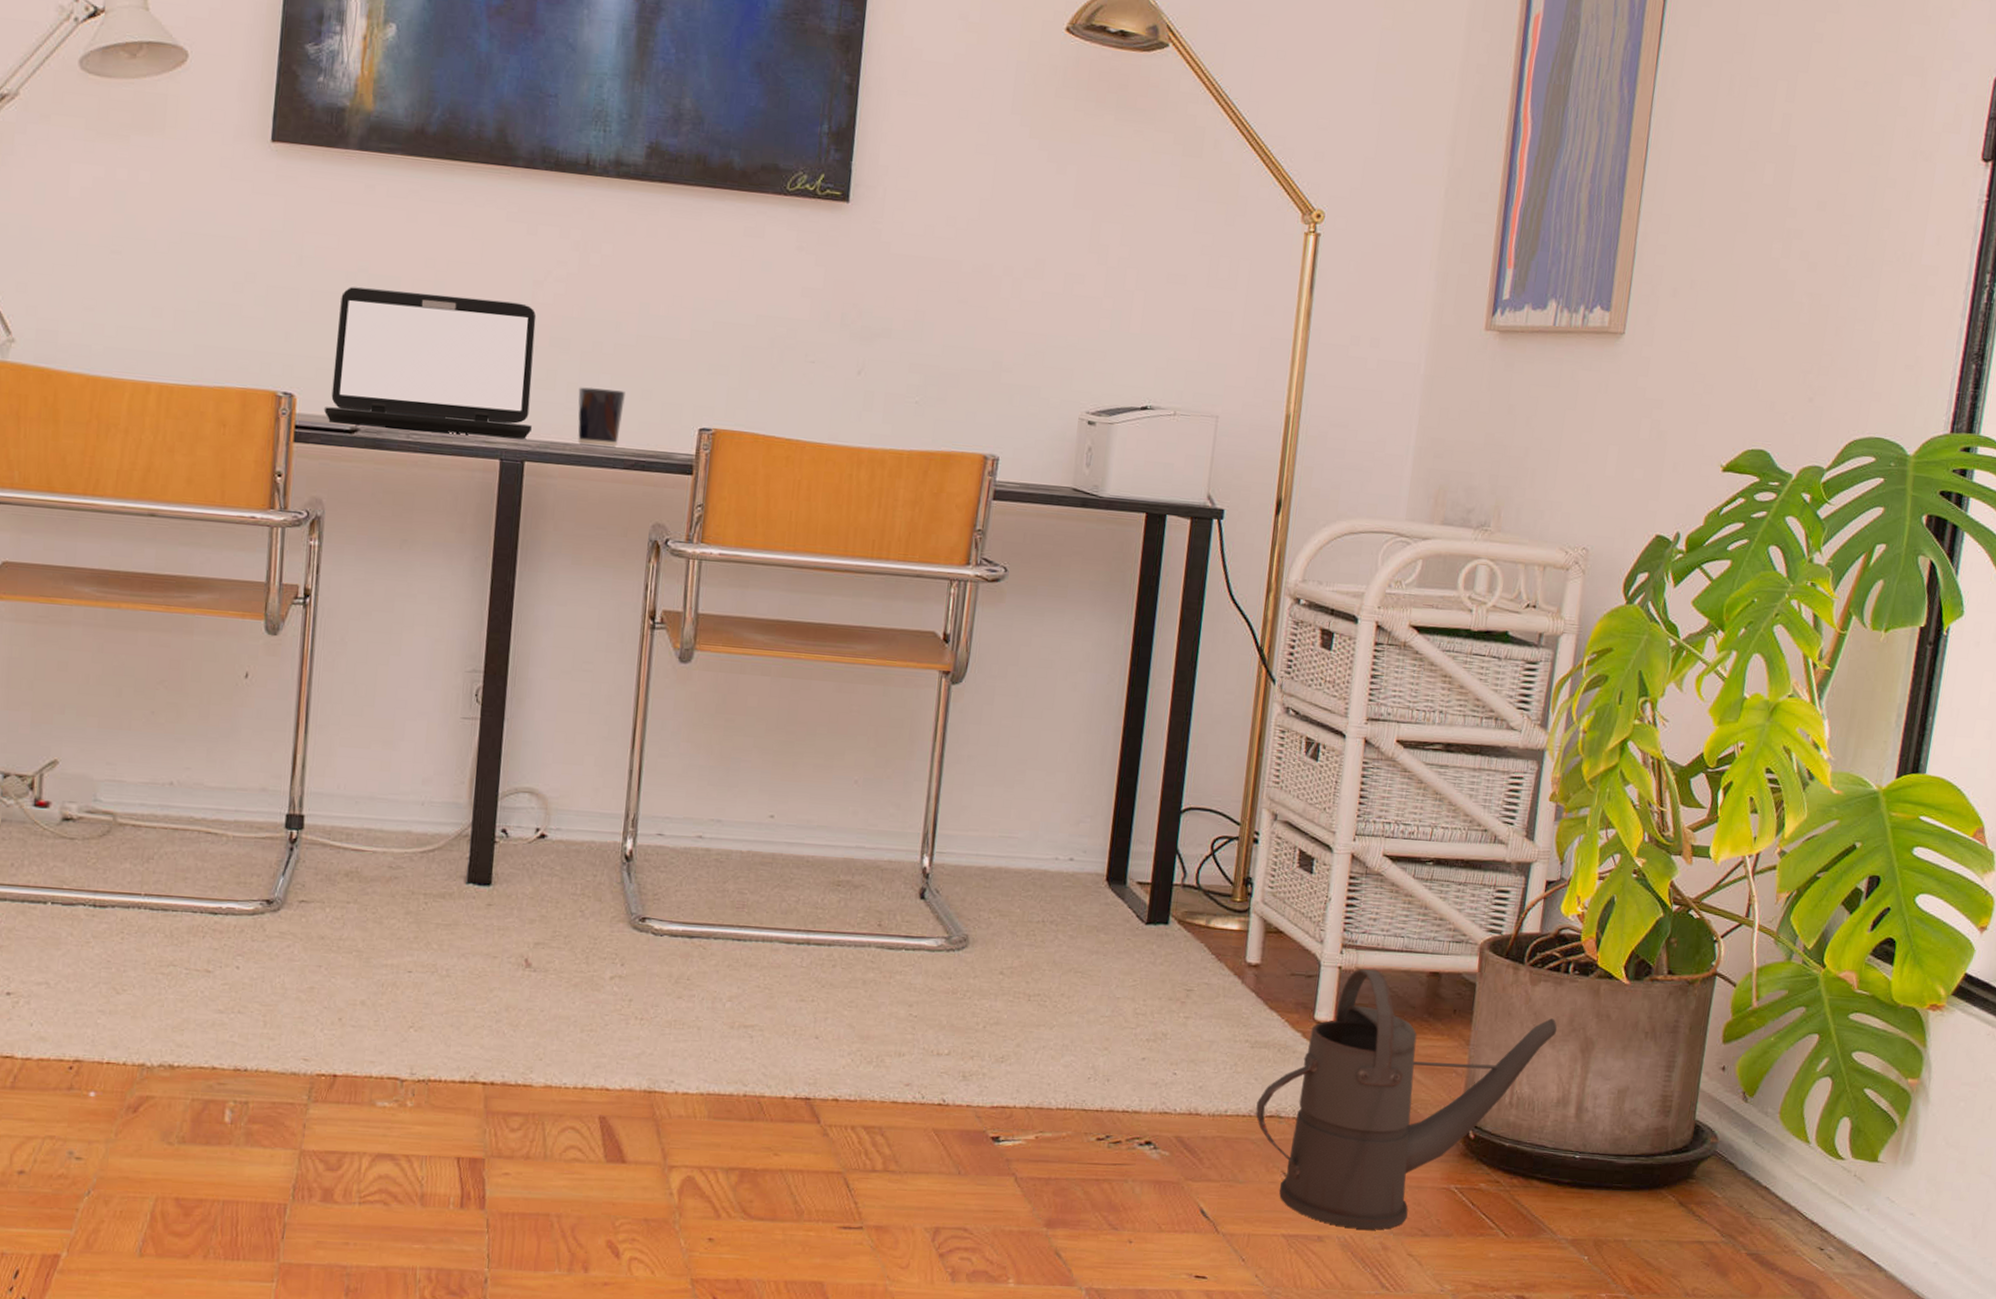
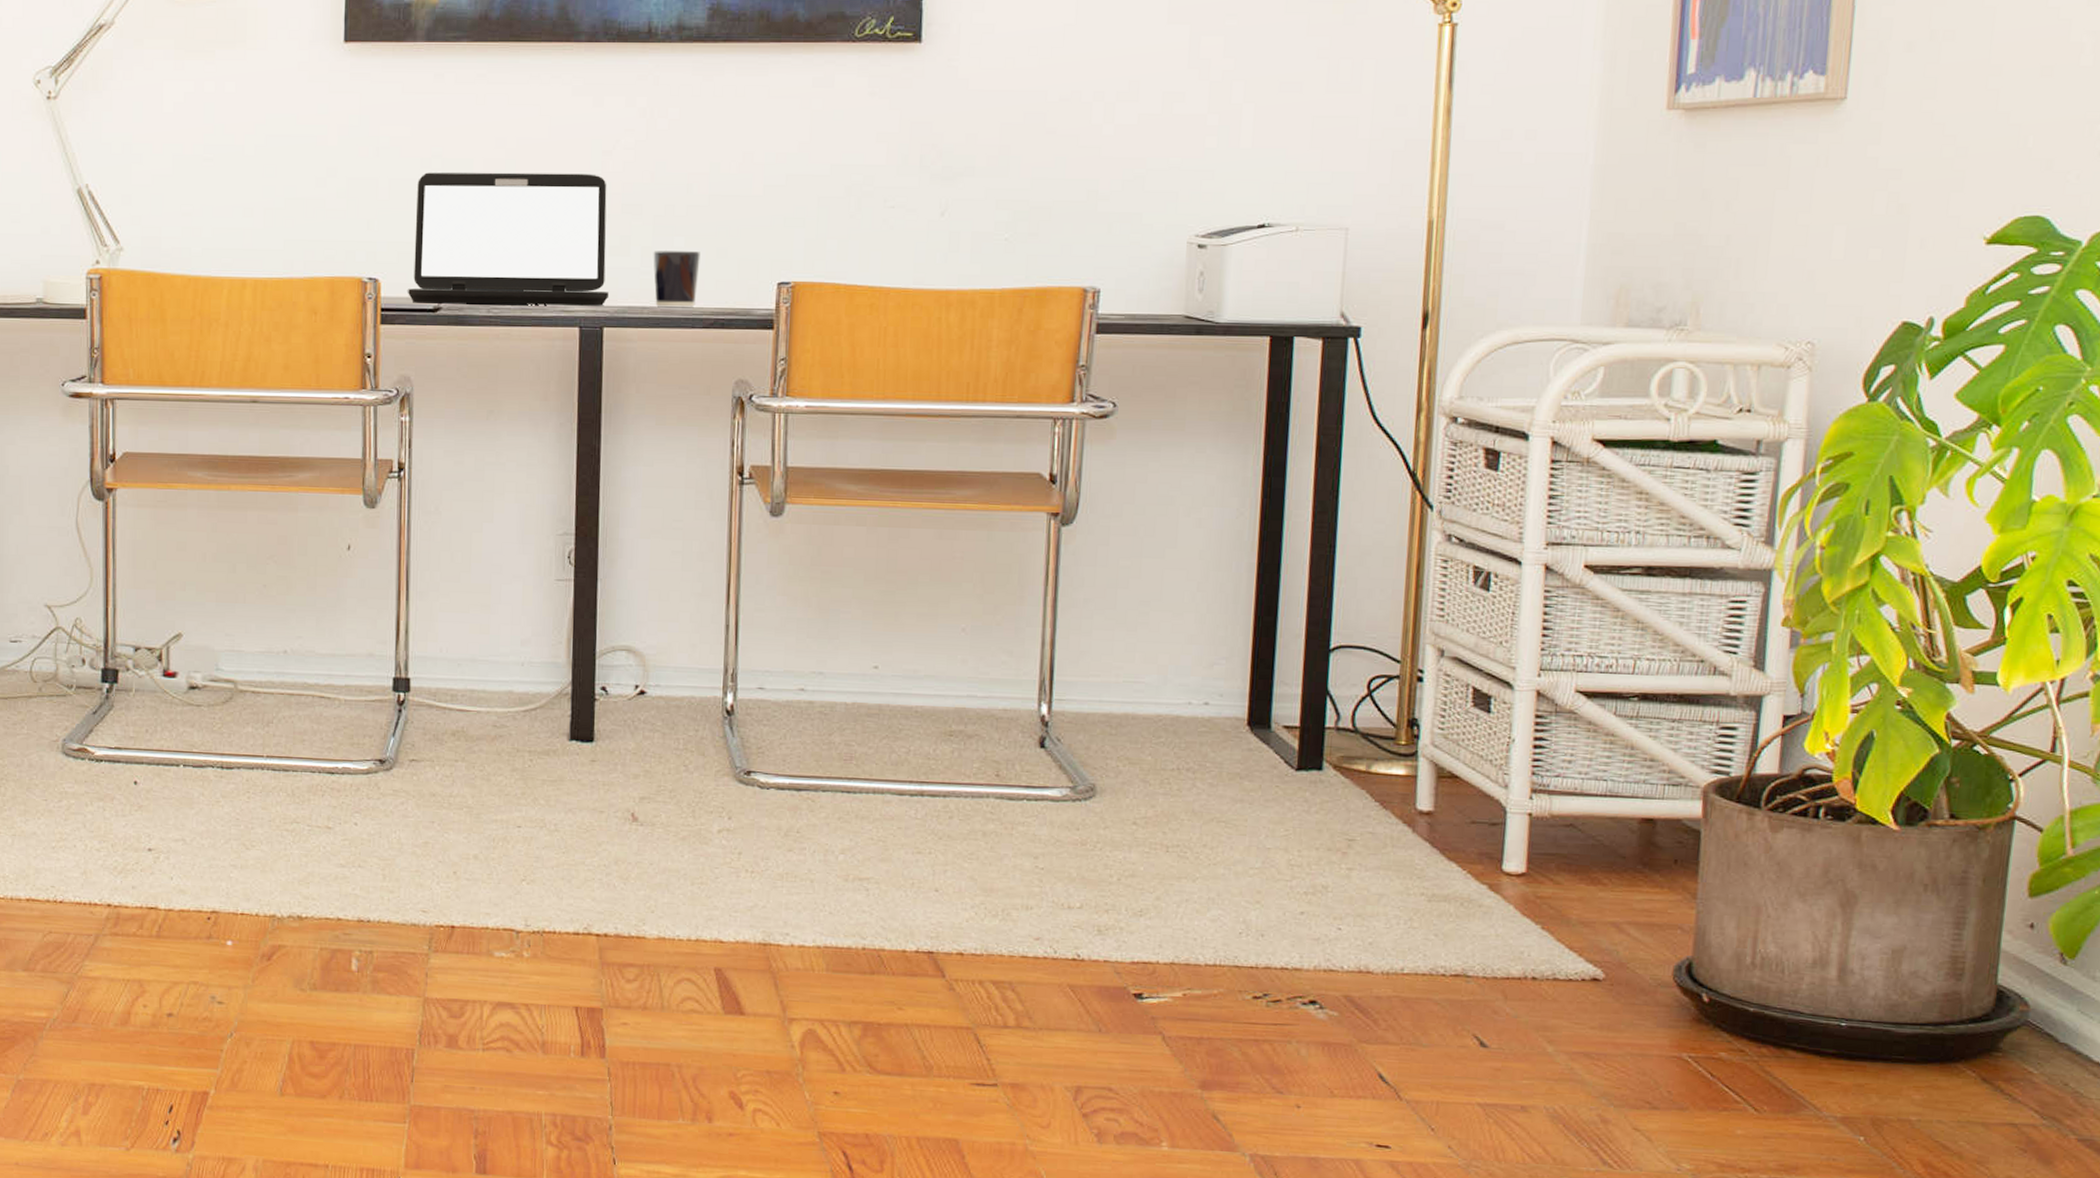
watering can: present [1255,969,1557,1230] -> none [1437,816,1807,1101]

